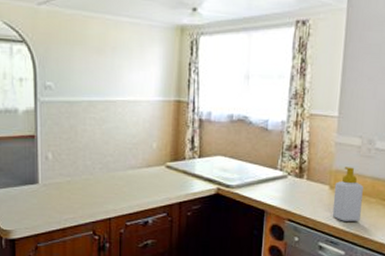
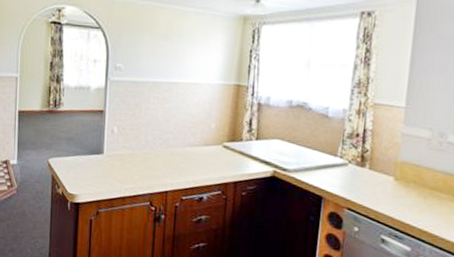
soap bottle: present [332,167,364,221] -> none [396,159,433,217]

